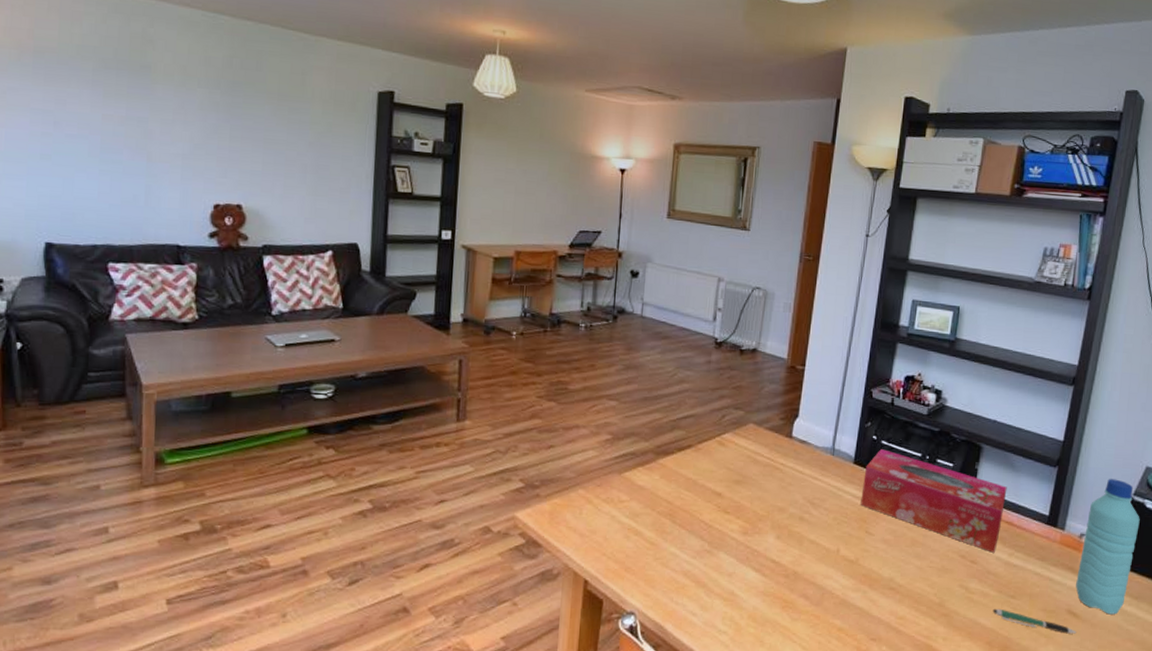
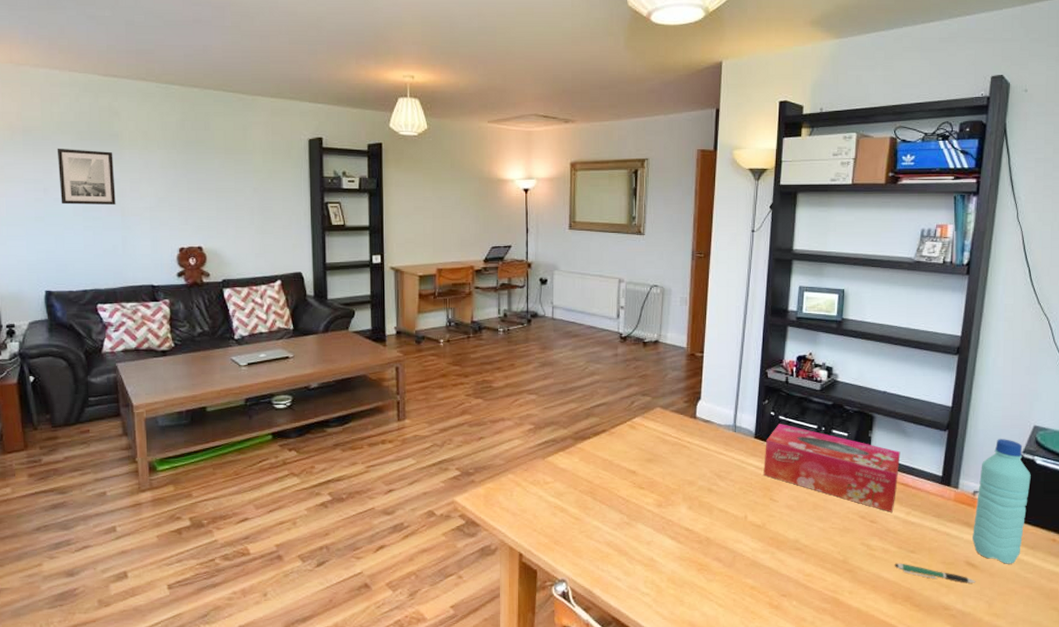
wall art: none [73,75,143,149] -> present [57,148,116,206]

